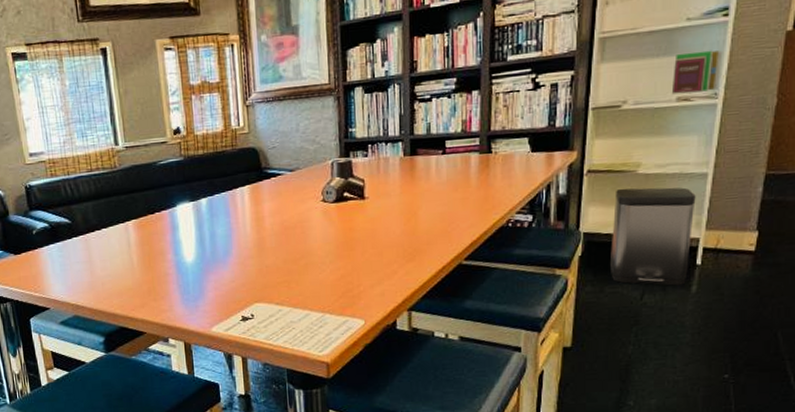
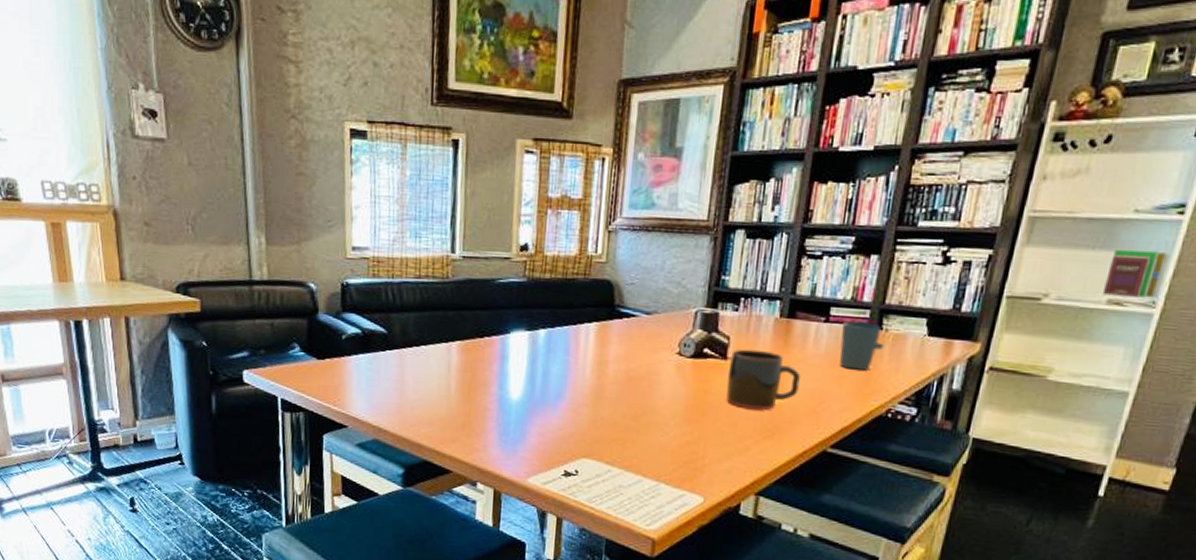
mug: none [367,186,430,238] -> present [726,349,801,410]
cup: none [458,148,496,191] -> present [839,321,884,371]
pedal bin: present [610,187,696,286] -> none [996,394,1111,517]

